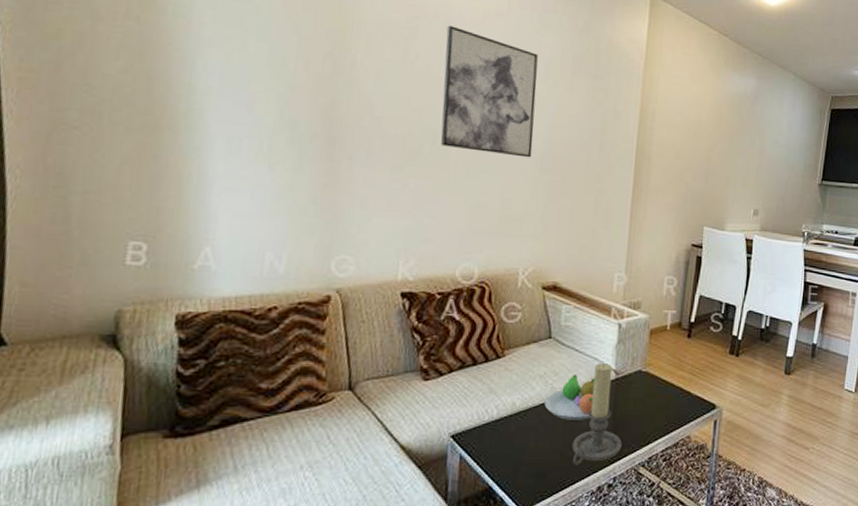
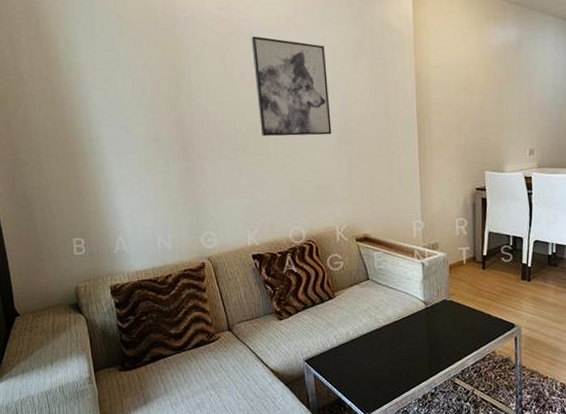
fruit bowl: present [544,374,595,420] -> none [371,307,410,344]
candle holder: present [572,363,622,465] -> none [397,296,438,379]

